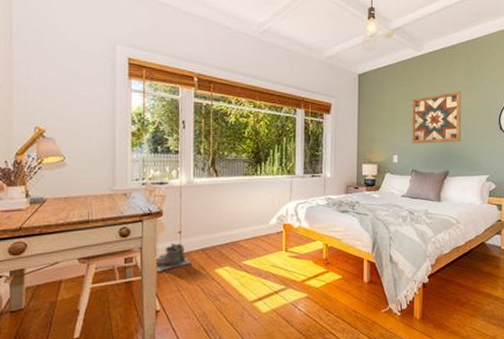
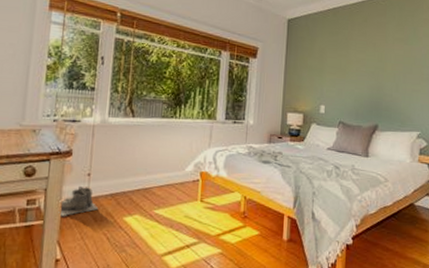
wall art: present [412,91,461,144] -> none [340,42,393,96]

